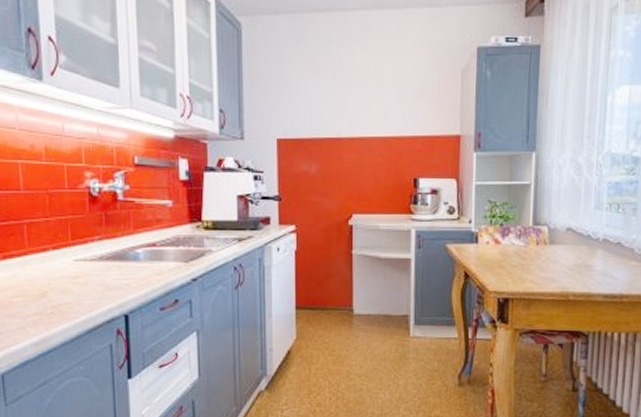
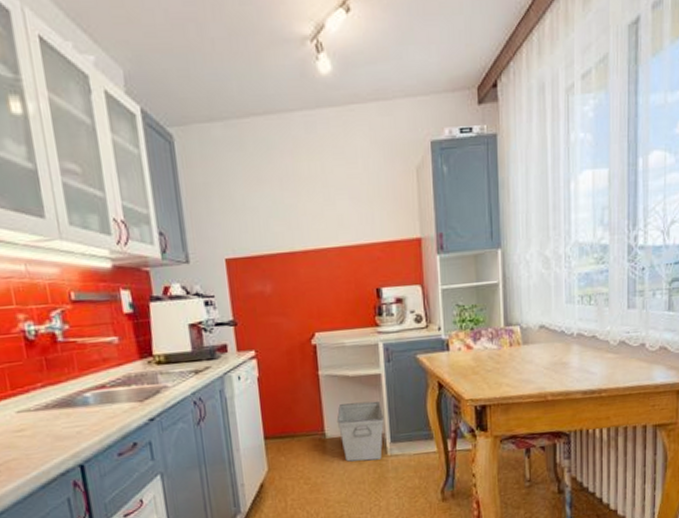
storage bin: none [365,283,410,340] -> present [336,400,384,462]

